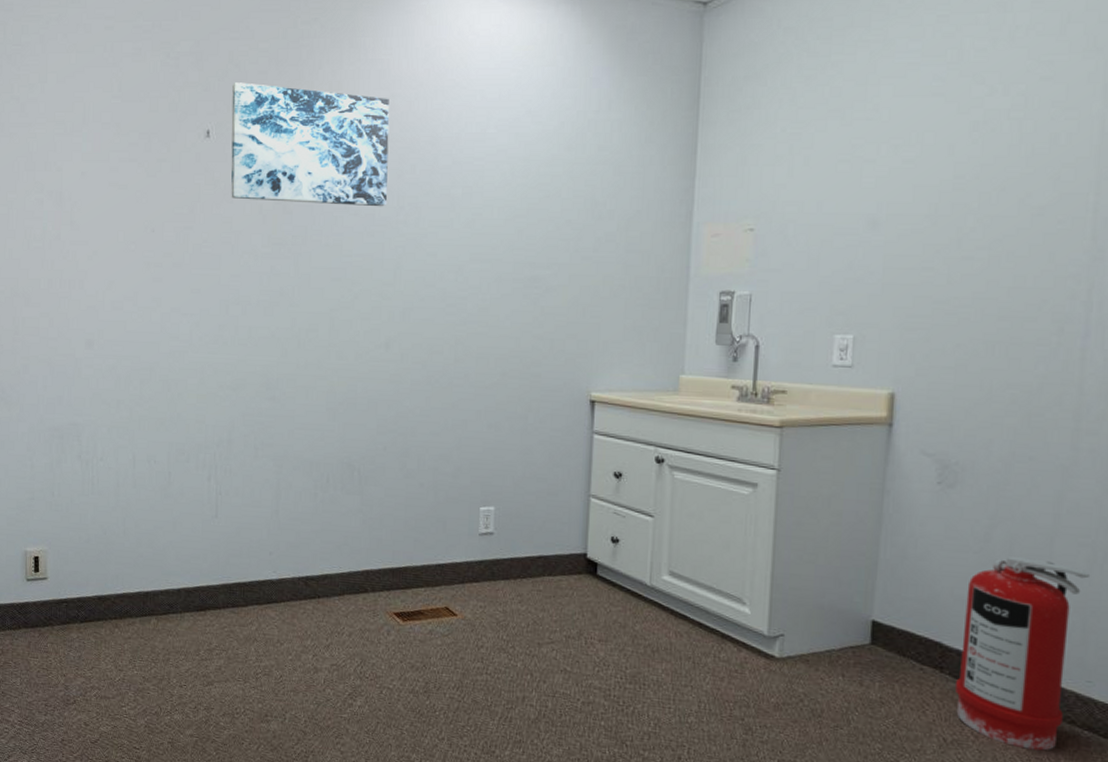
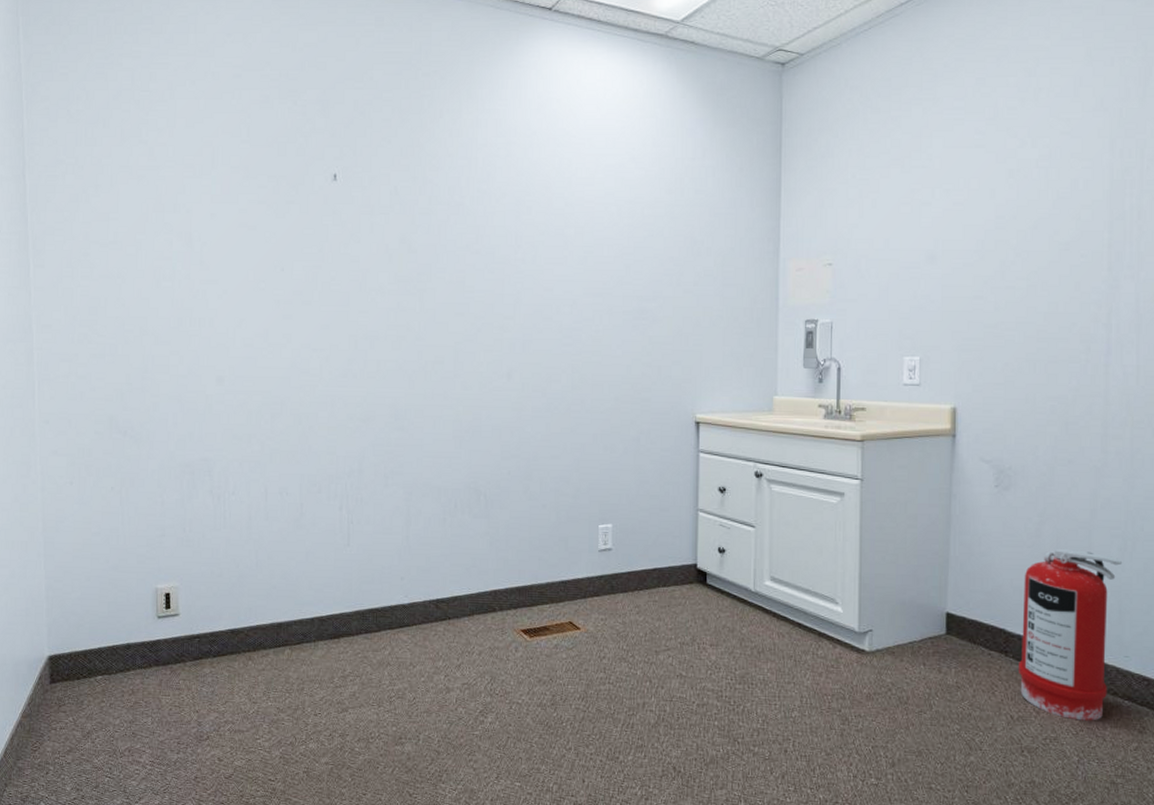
wall art: present [231,82,390,207] -> none [357,129,507,246]

